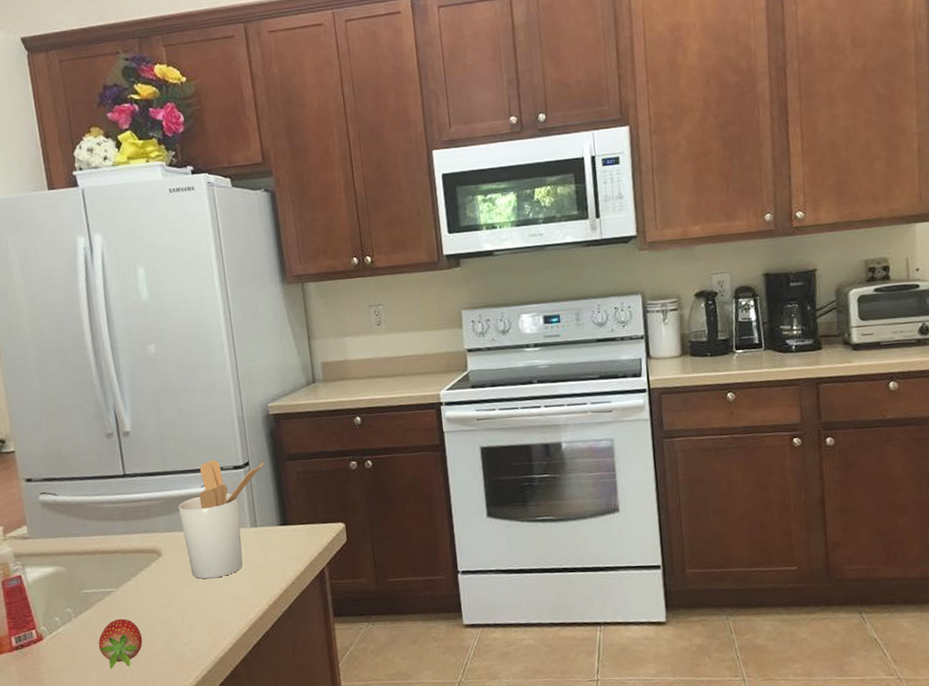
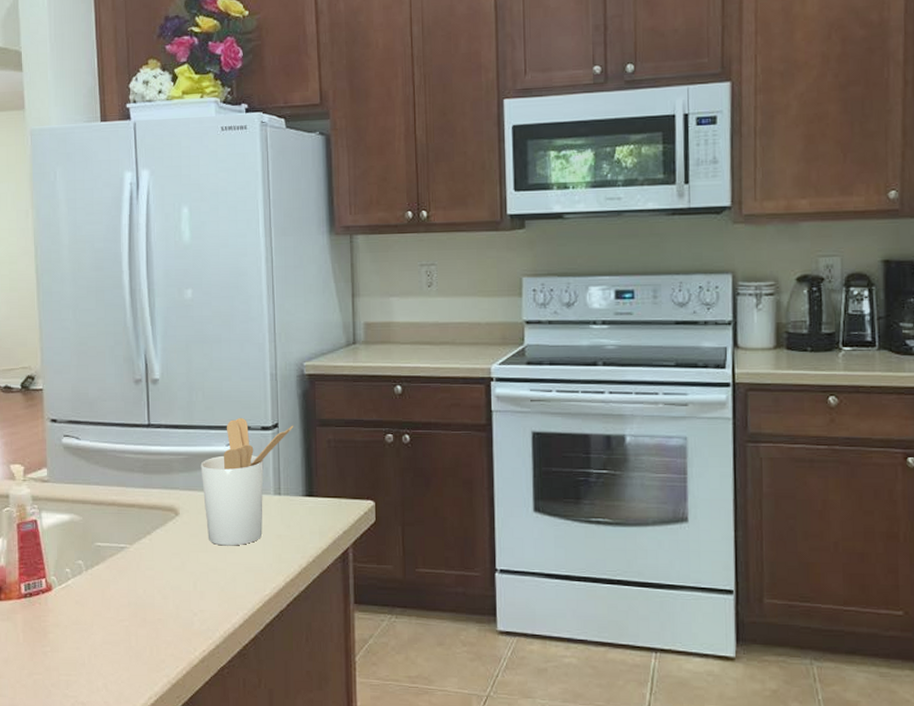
fruit: present [98,618,143,670] -> none [106,577,152,631]

